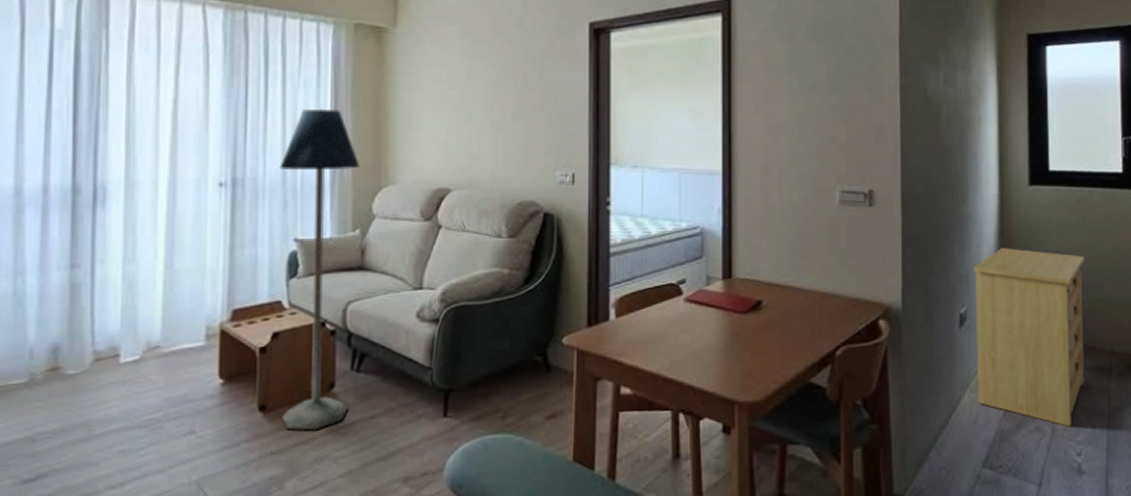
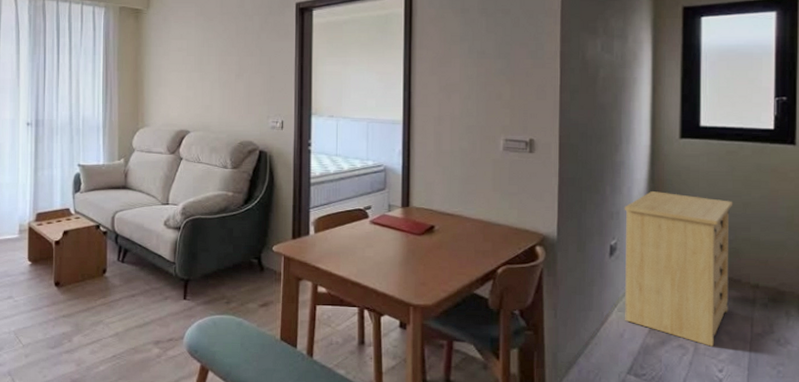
floor lamp: present [279,108,360,431] -> none [67,70,124,302]

